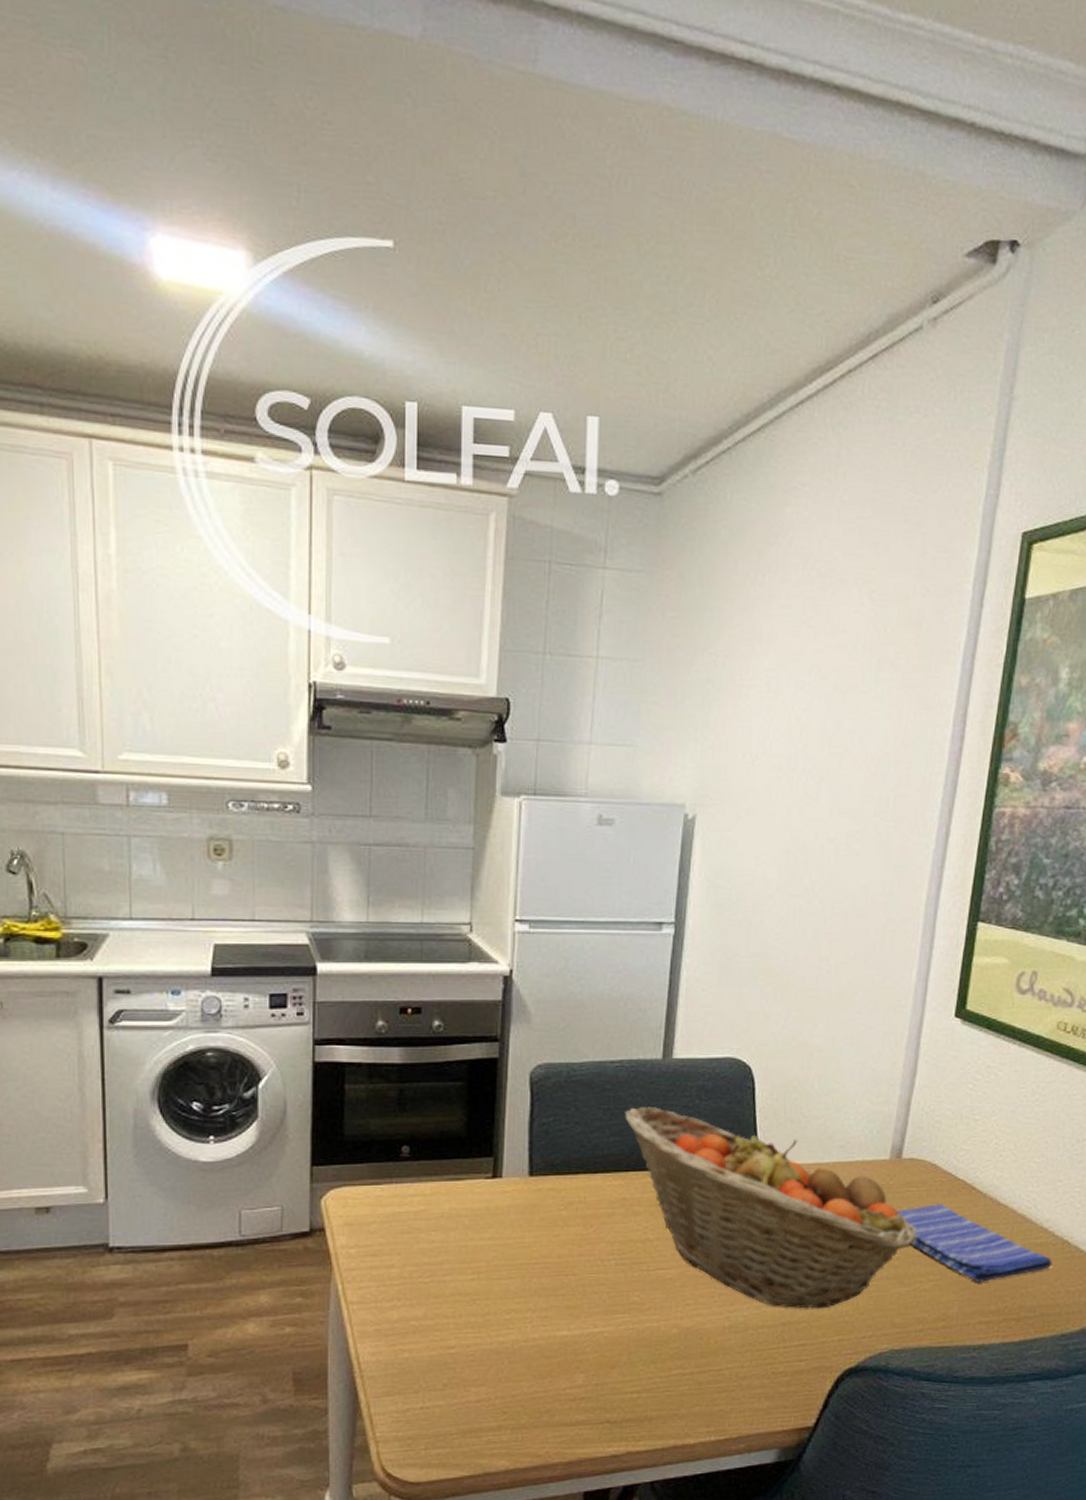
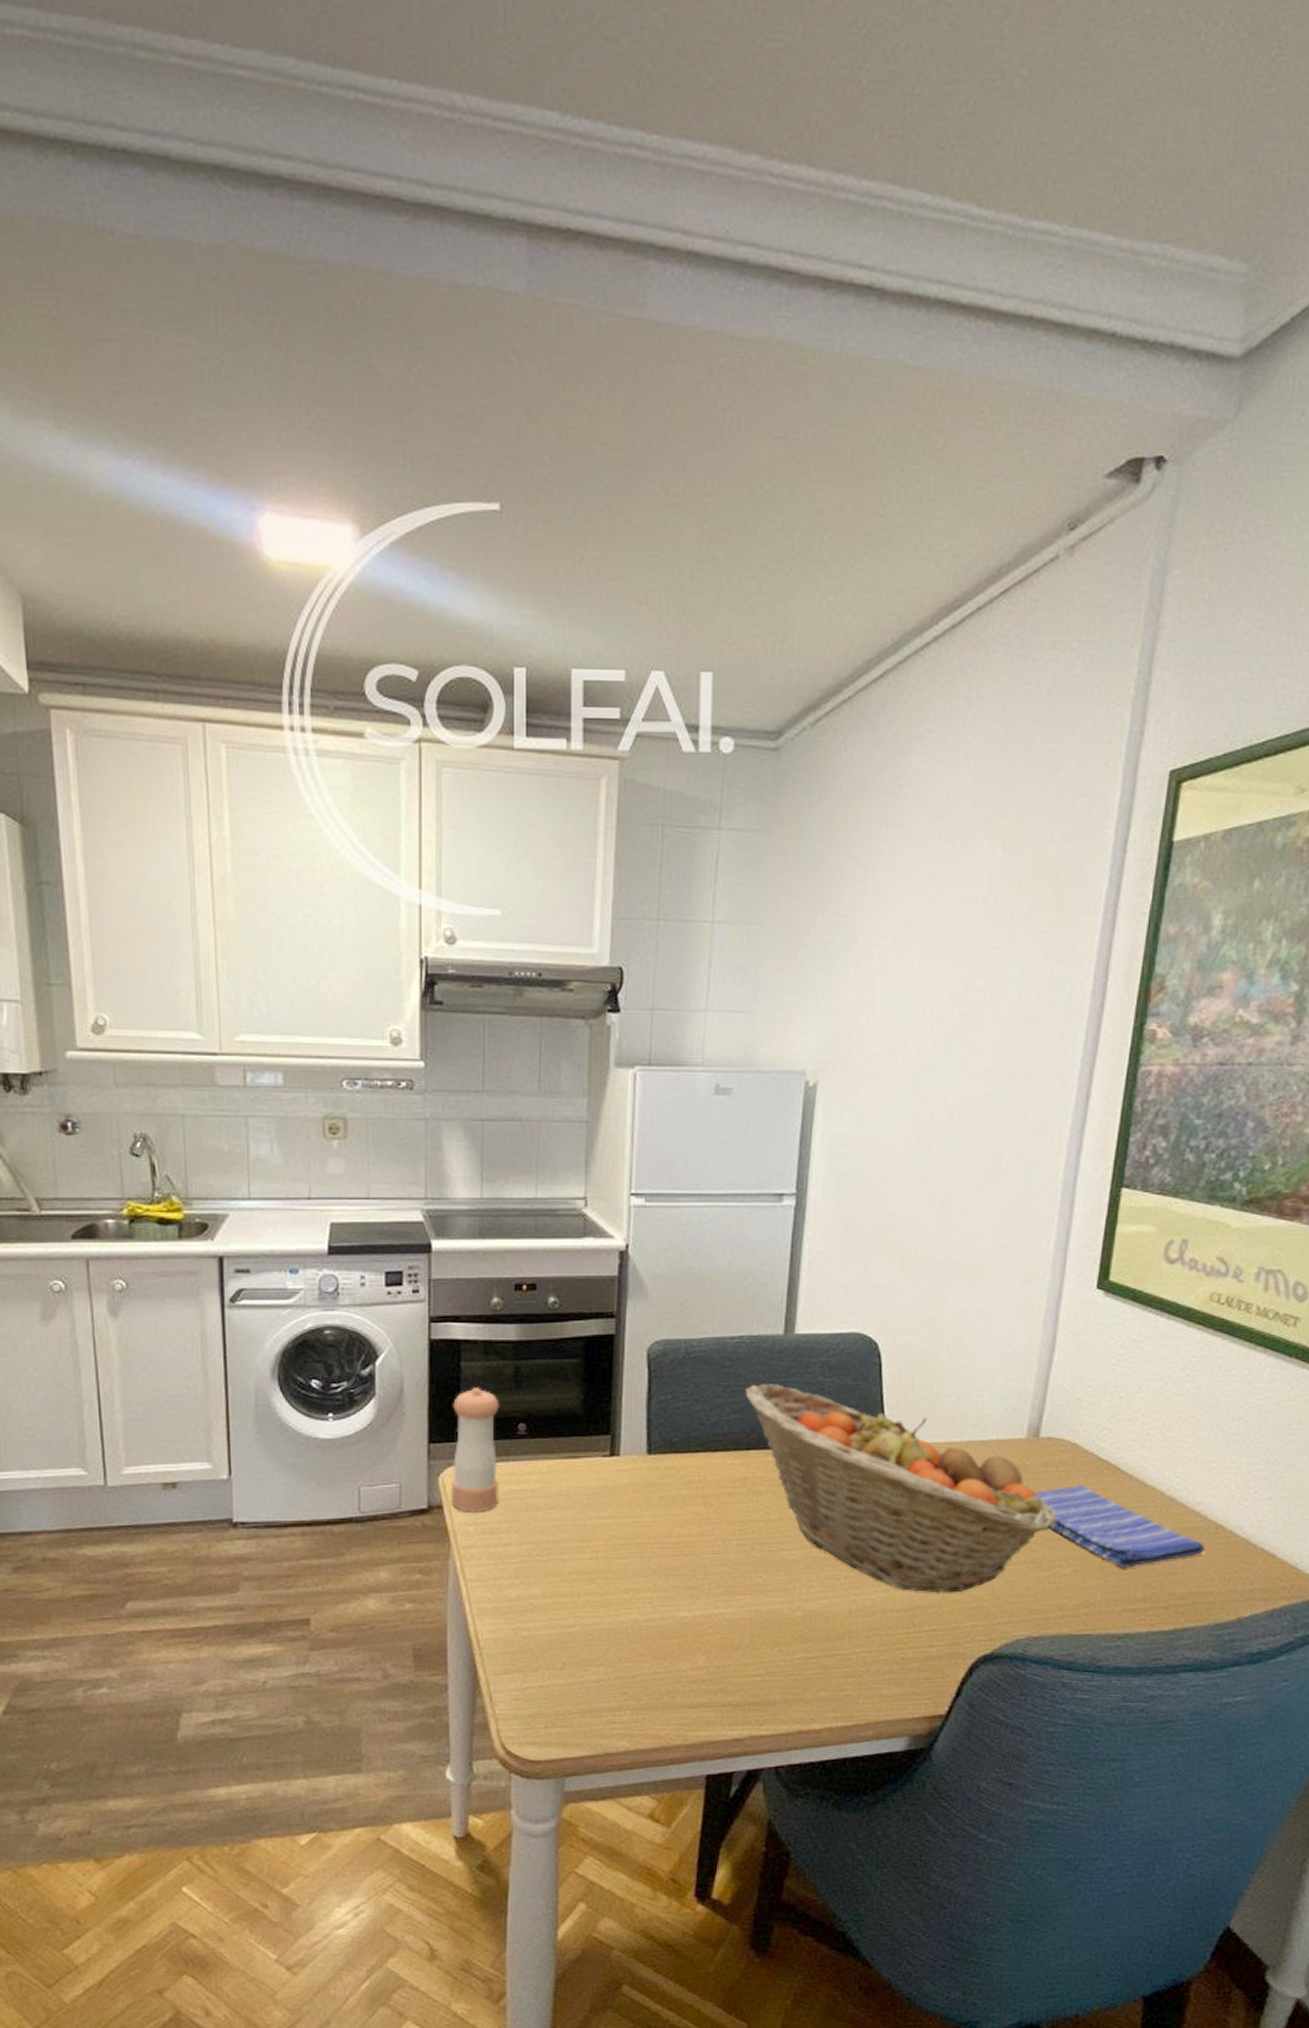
pepper shaker: none [333,1110,383,1235] -> present [450,1387,500,1512]

